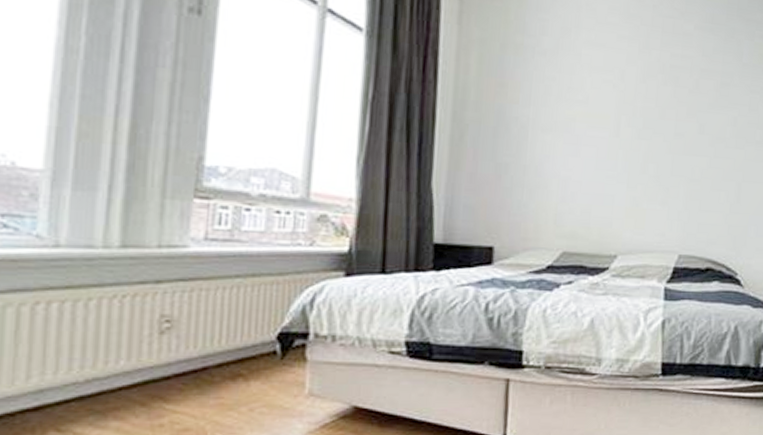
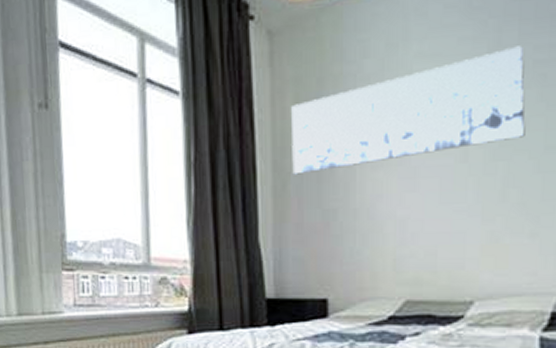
wall art: none [470,51,664,128] -> present [291,46,526,175]

